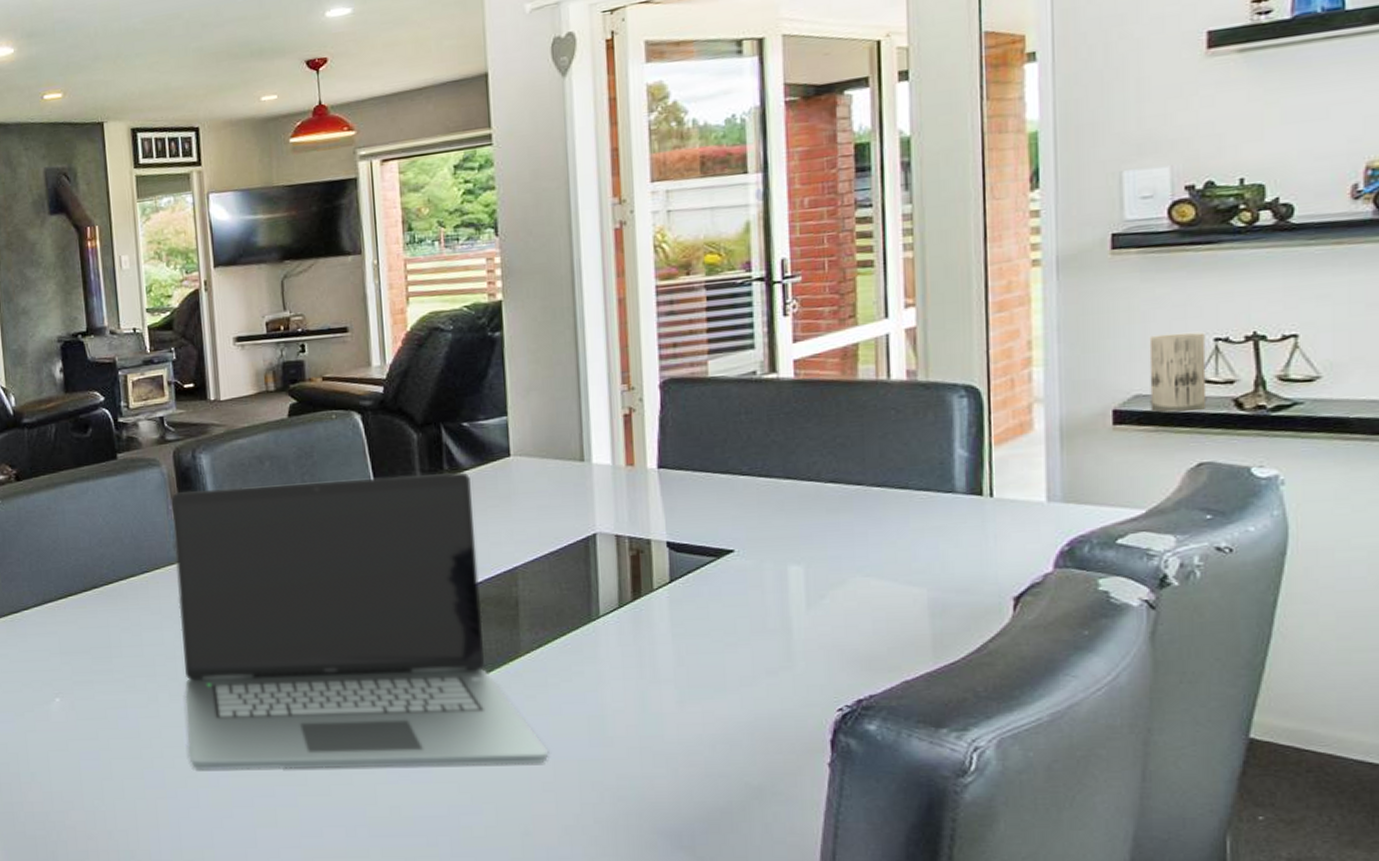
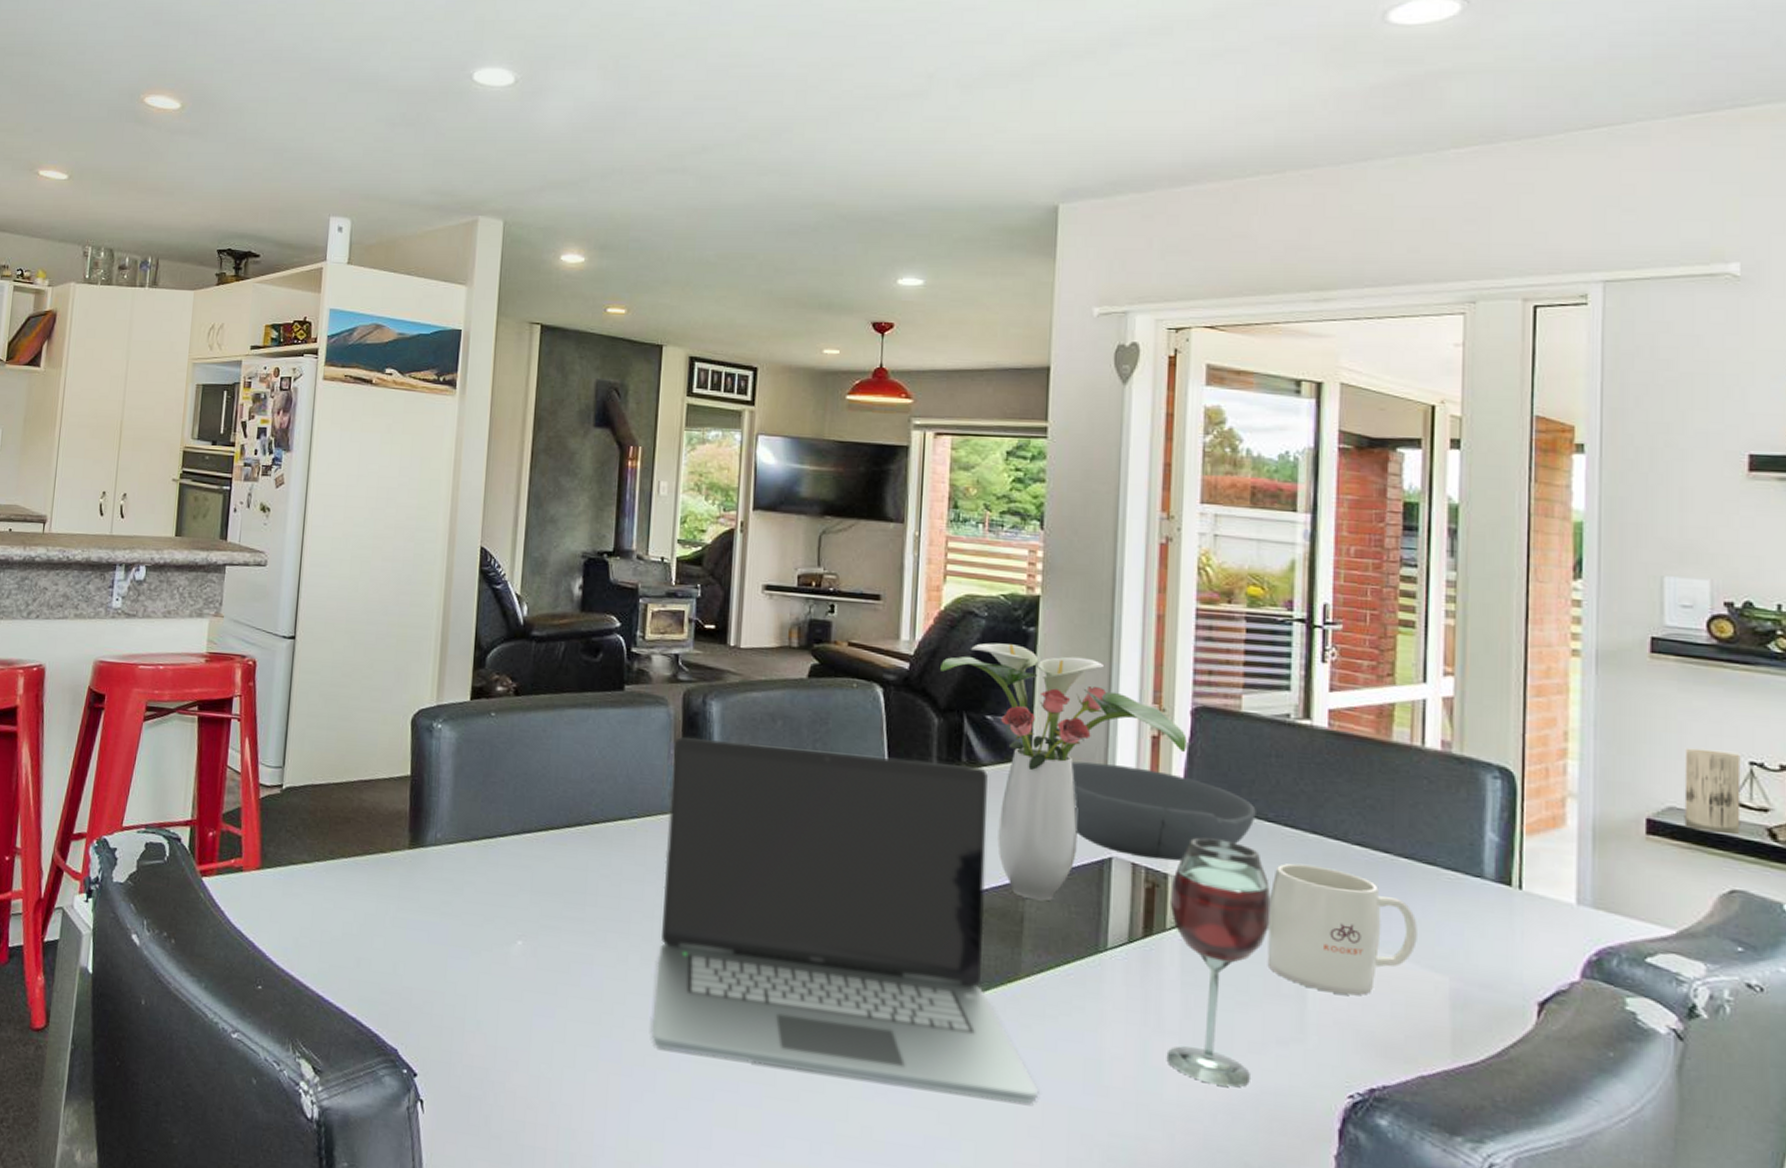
flower arrangement: none [413,351,658,584] -> present [940,643,1187,901]
bowl: none [549,446,731,529] -> present [1071,761,1256,861]
wineglass: none [654,499,753,720] -> present [1166,837,1273,1087]
mug: none [749,507,894,621] -> present [1267,863,1417,996]

